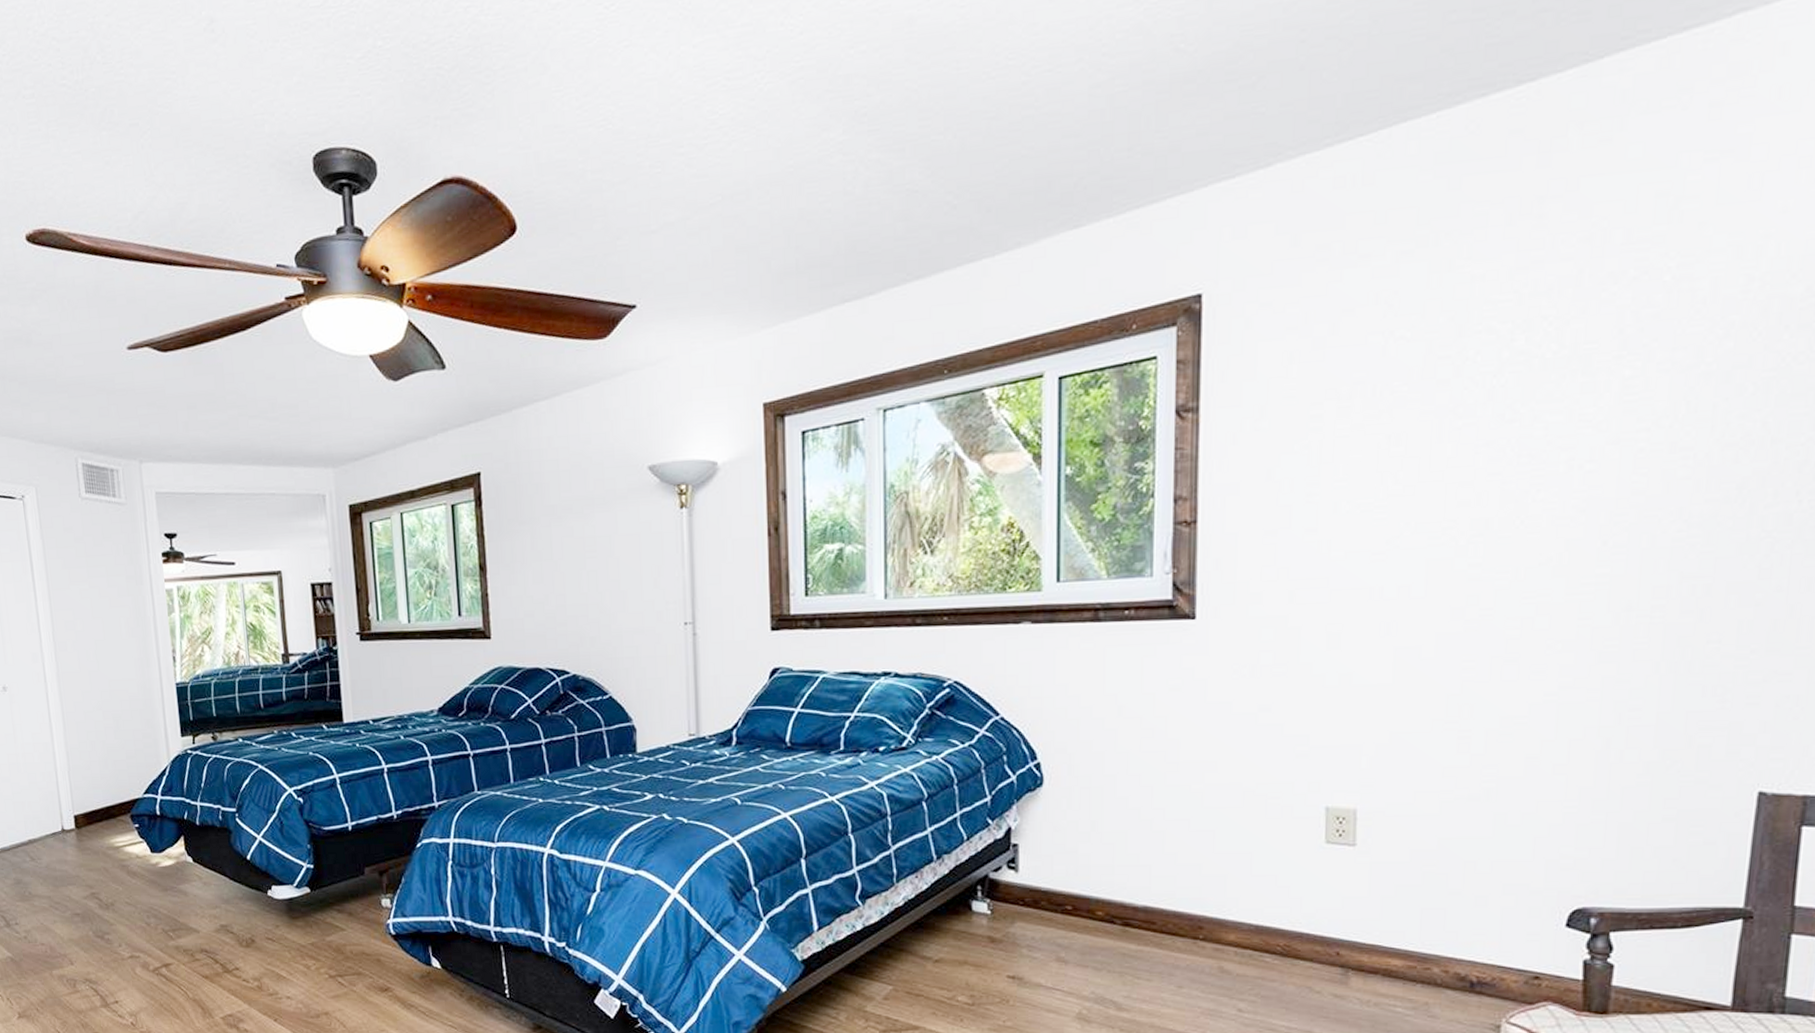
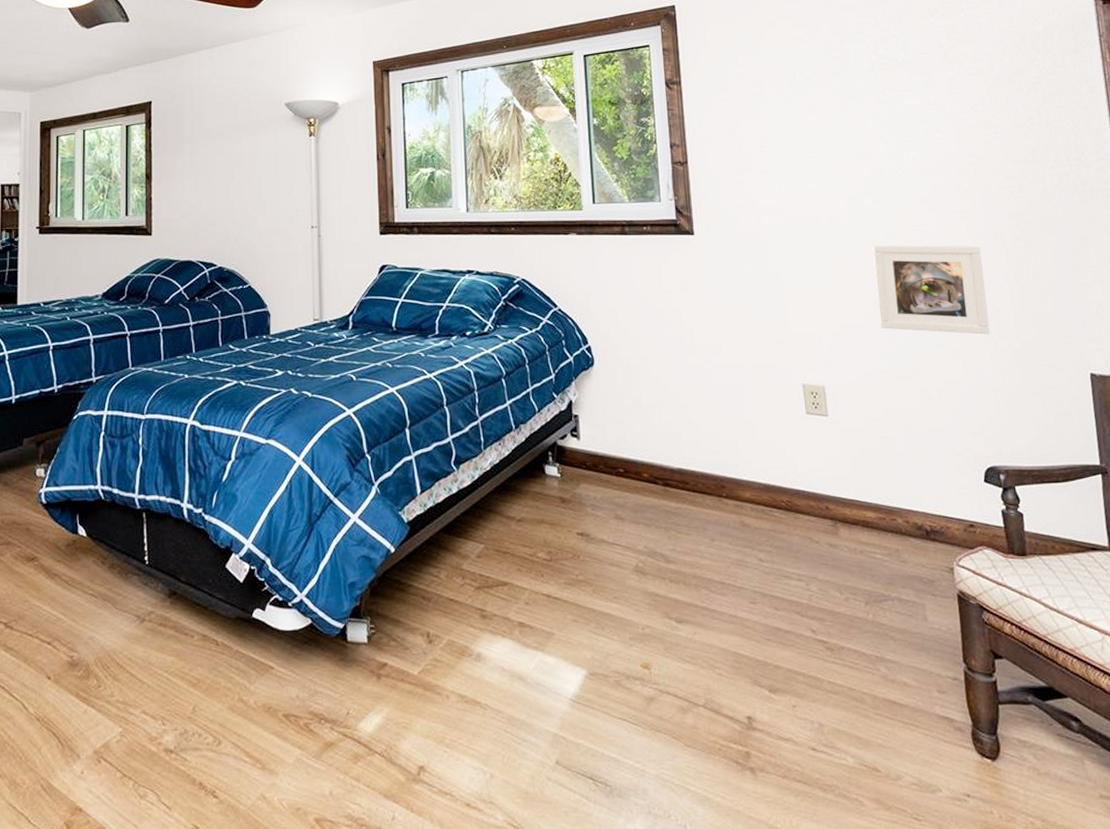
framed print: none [1449,622,1624,743] -> present [872,245,990,335]

